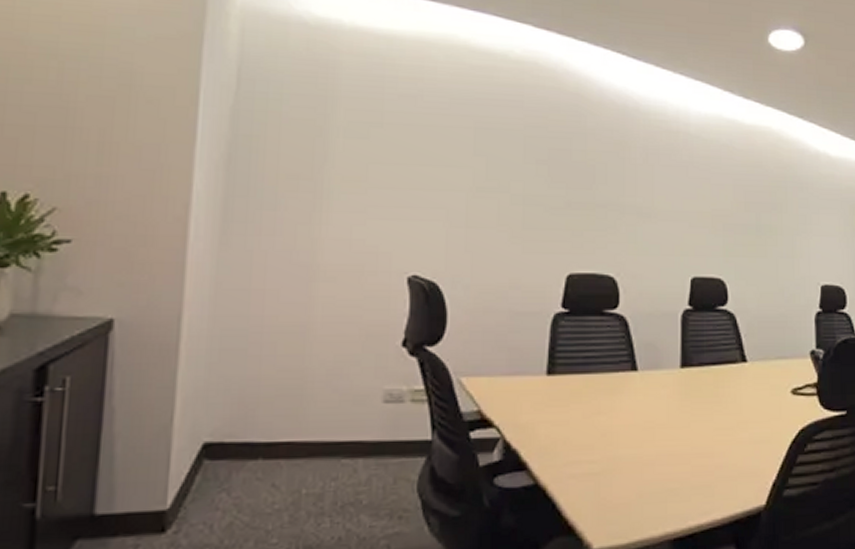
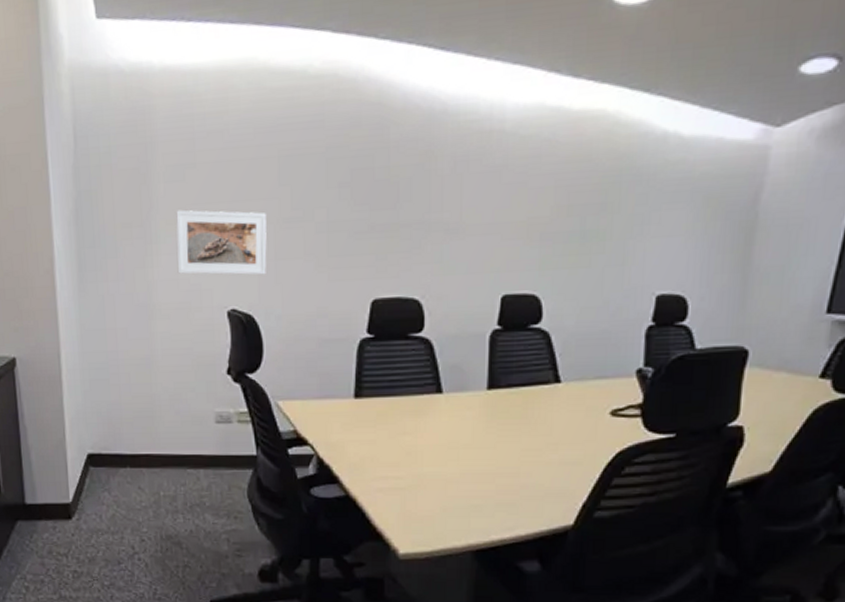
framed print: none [351,167,458,242] -> present [176,209,267,275]

